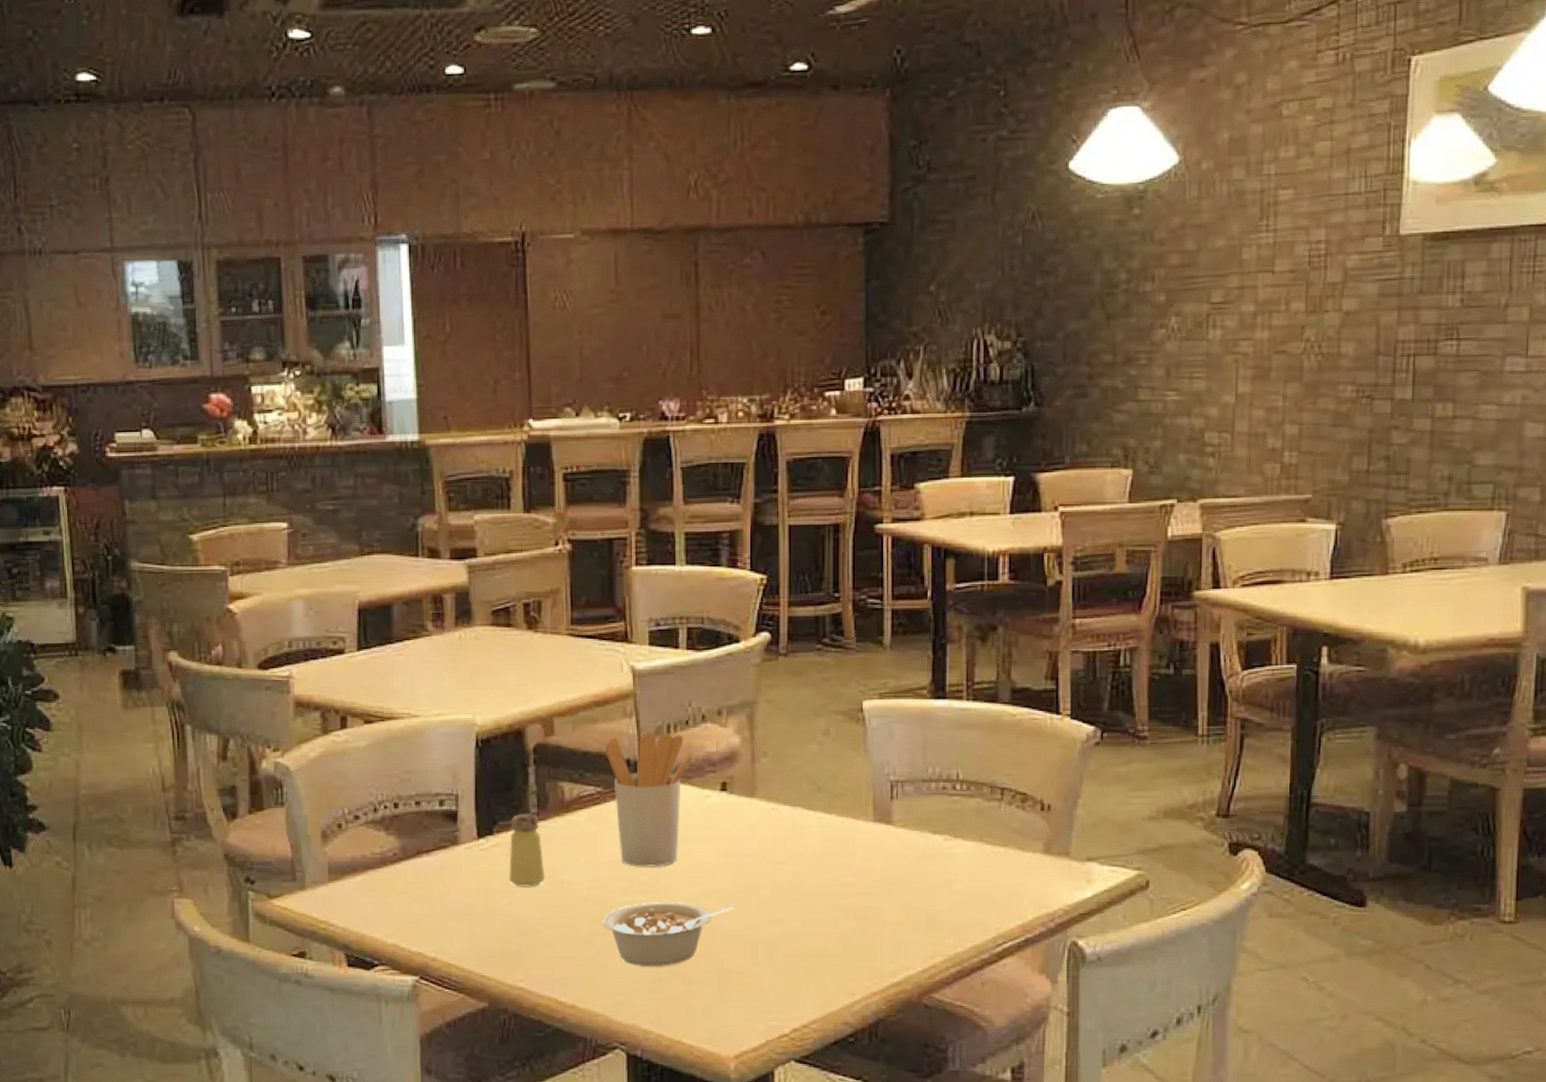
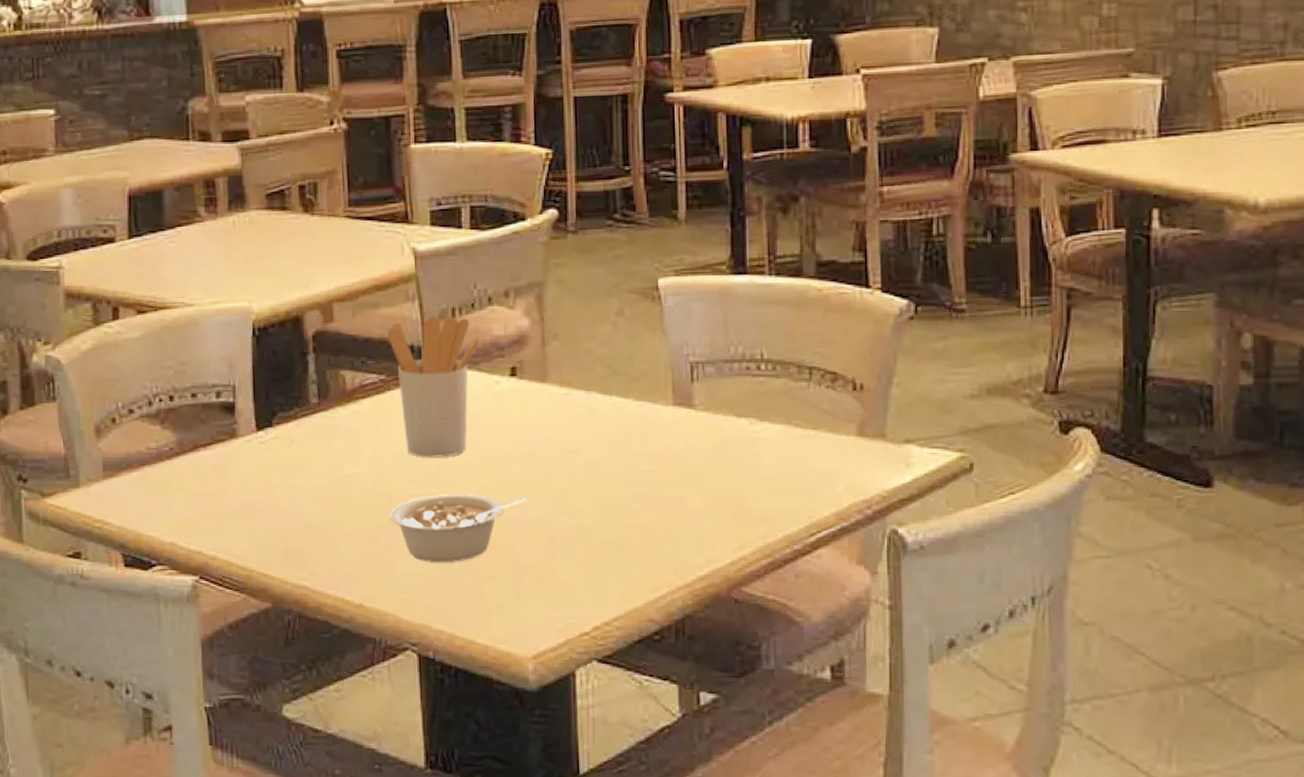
saltshaker: present [509,814,545,887] -> none [290,404,328,481]

